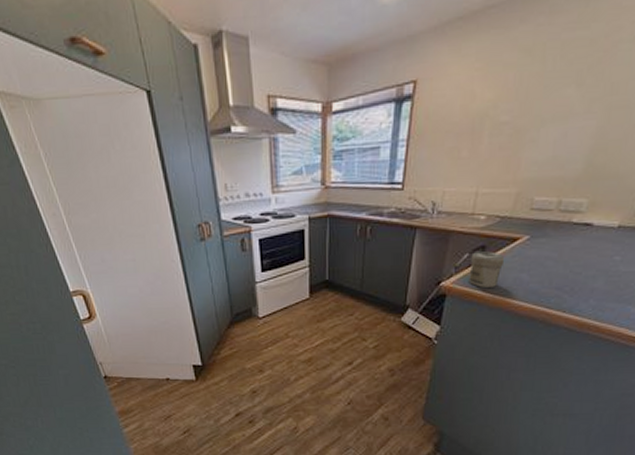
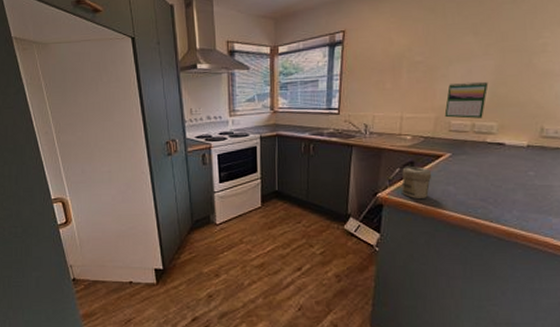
calendar: none [527,147,585,194] -> present [444,81,489,119]

